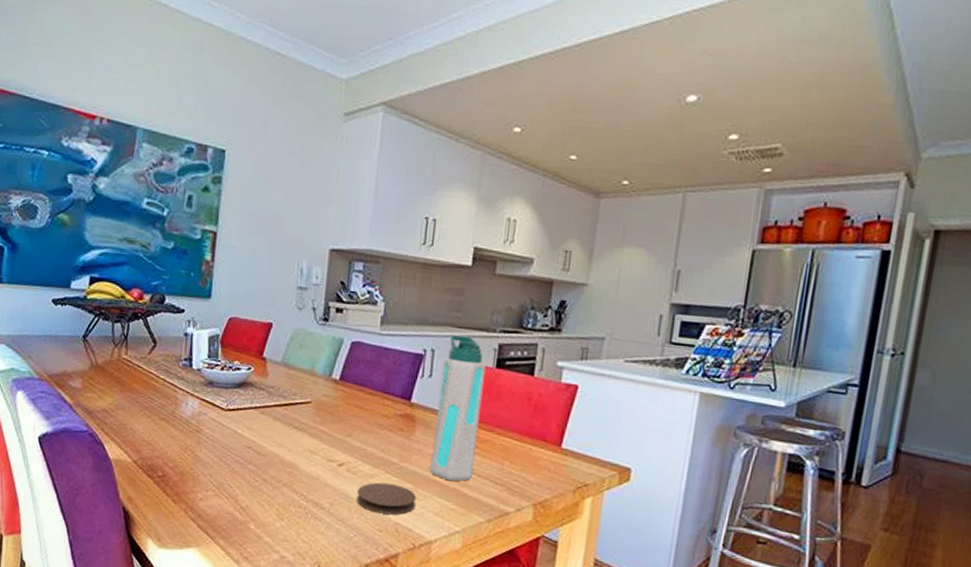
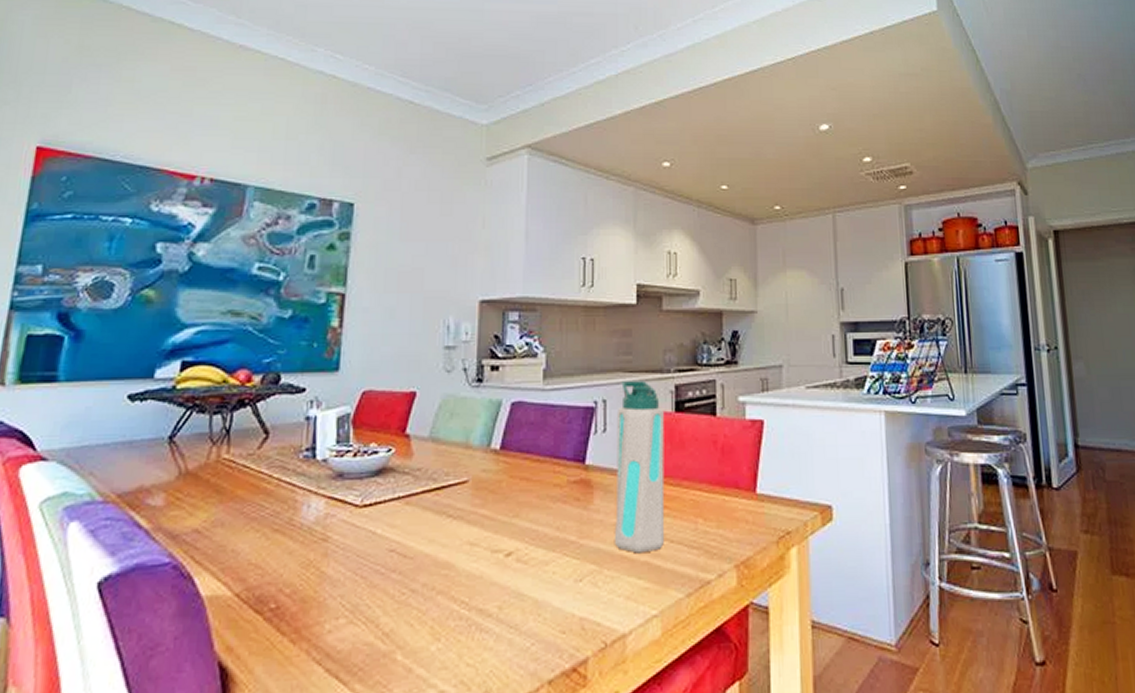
coaster: present [357,482,416,515] -> none [531,568,602,609]

